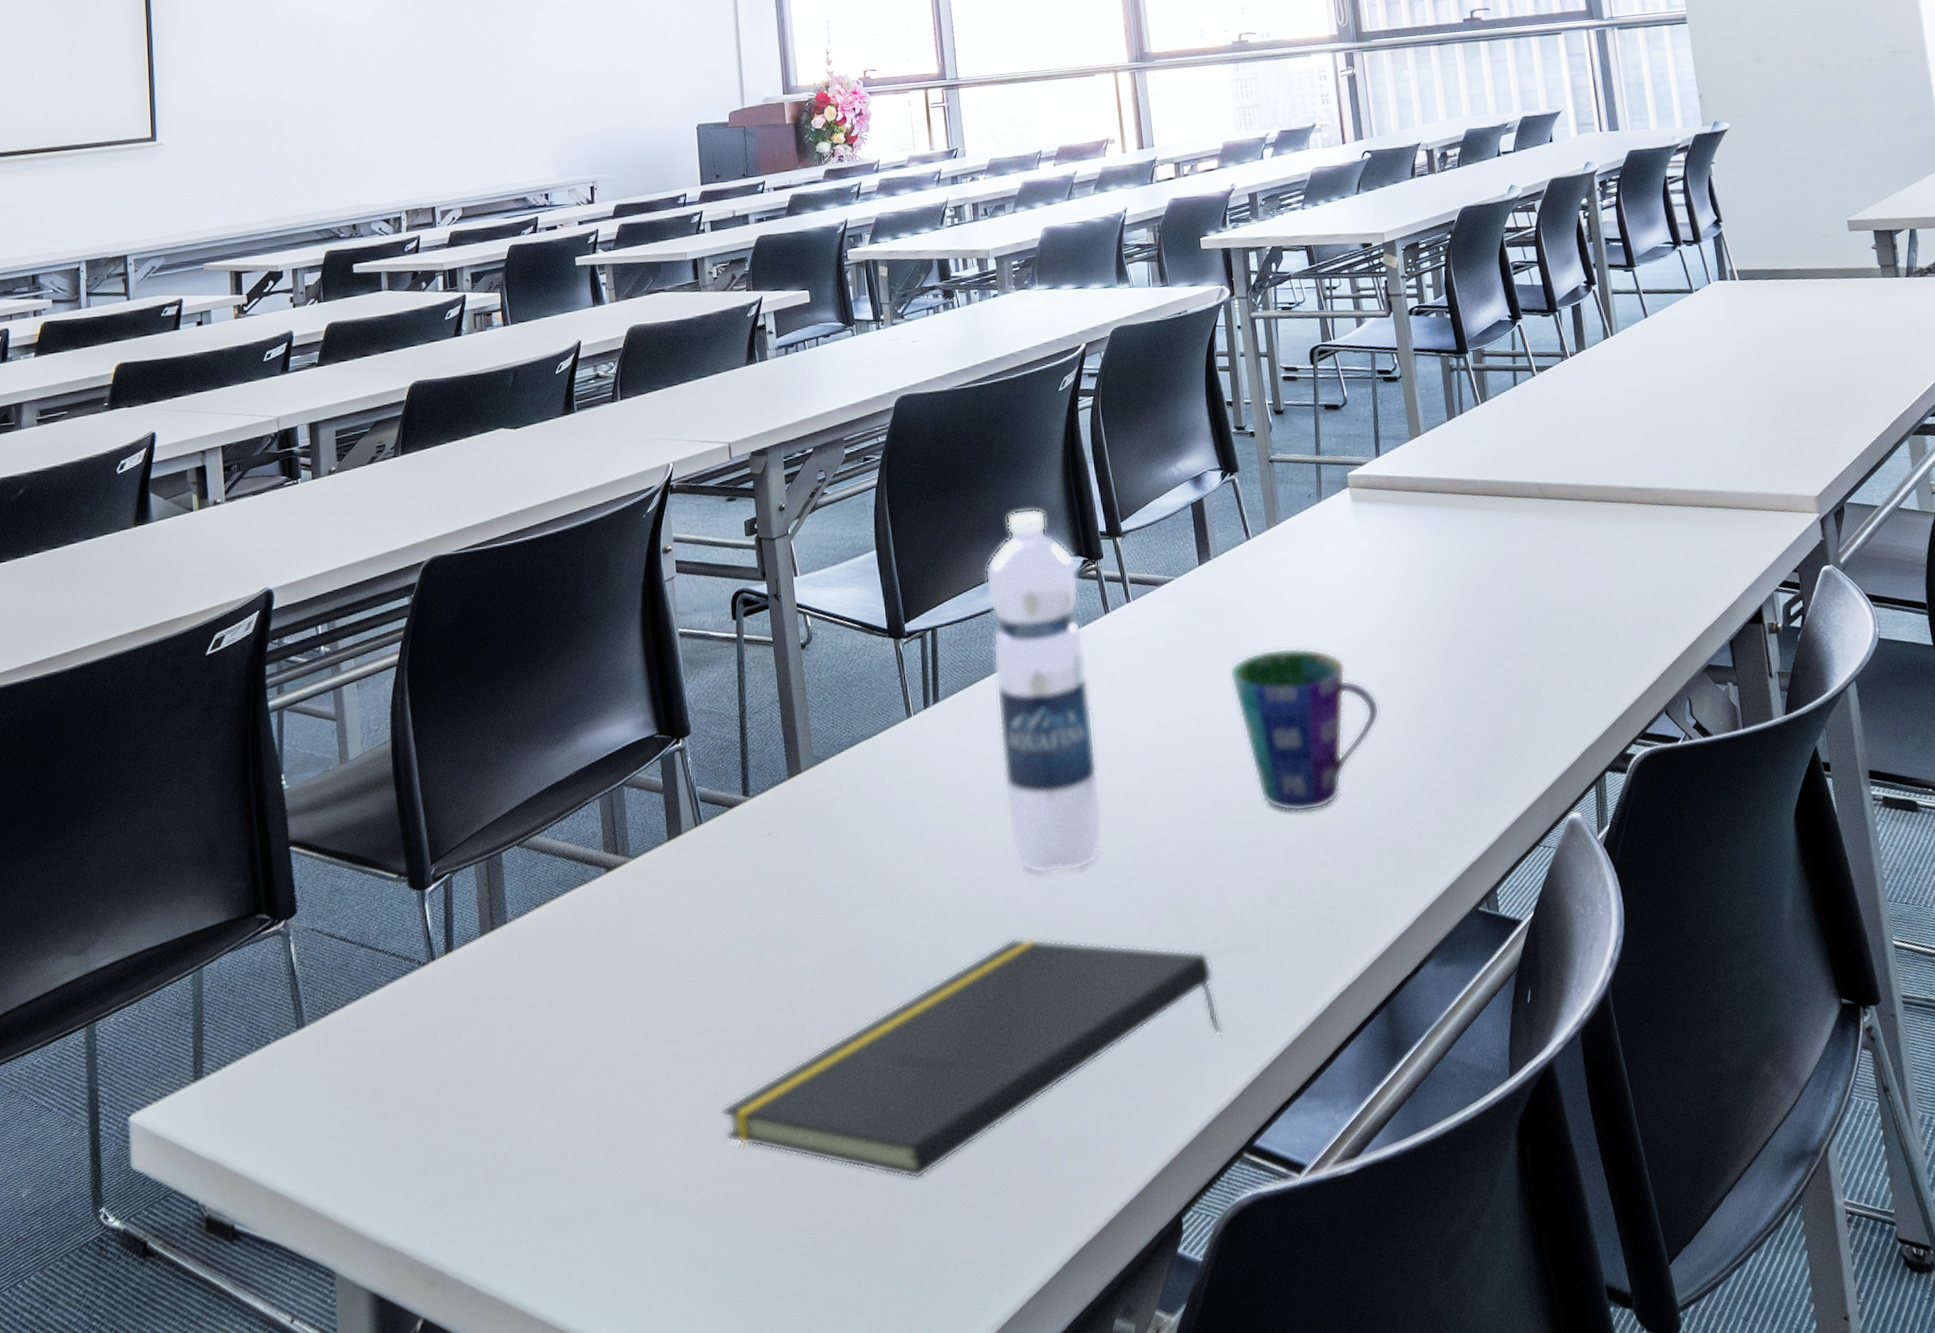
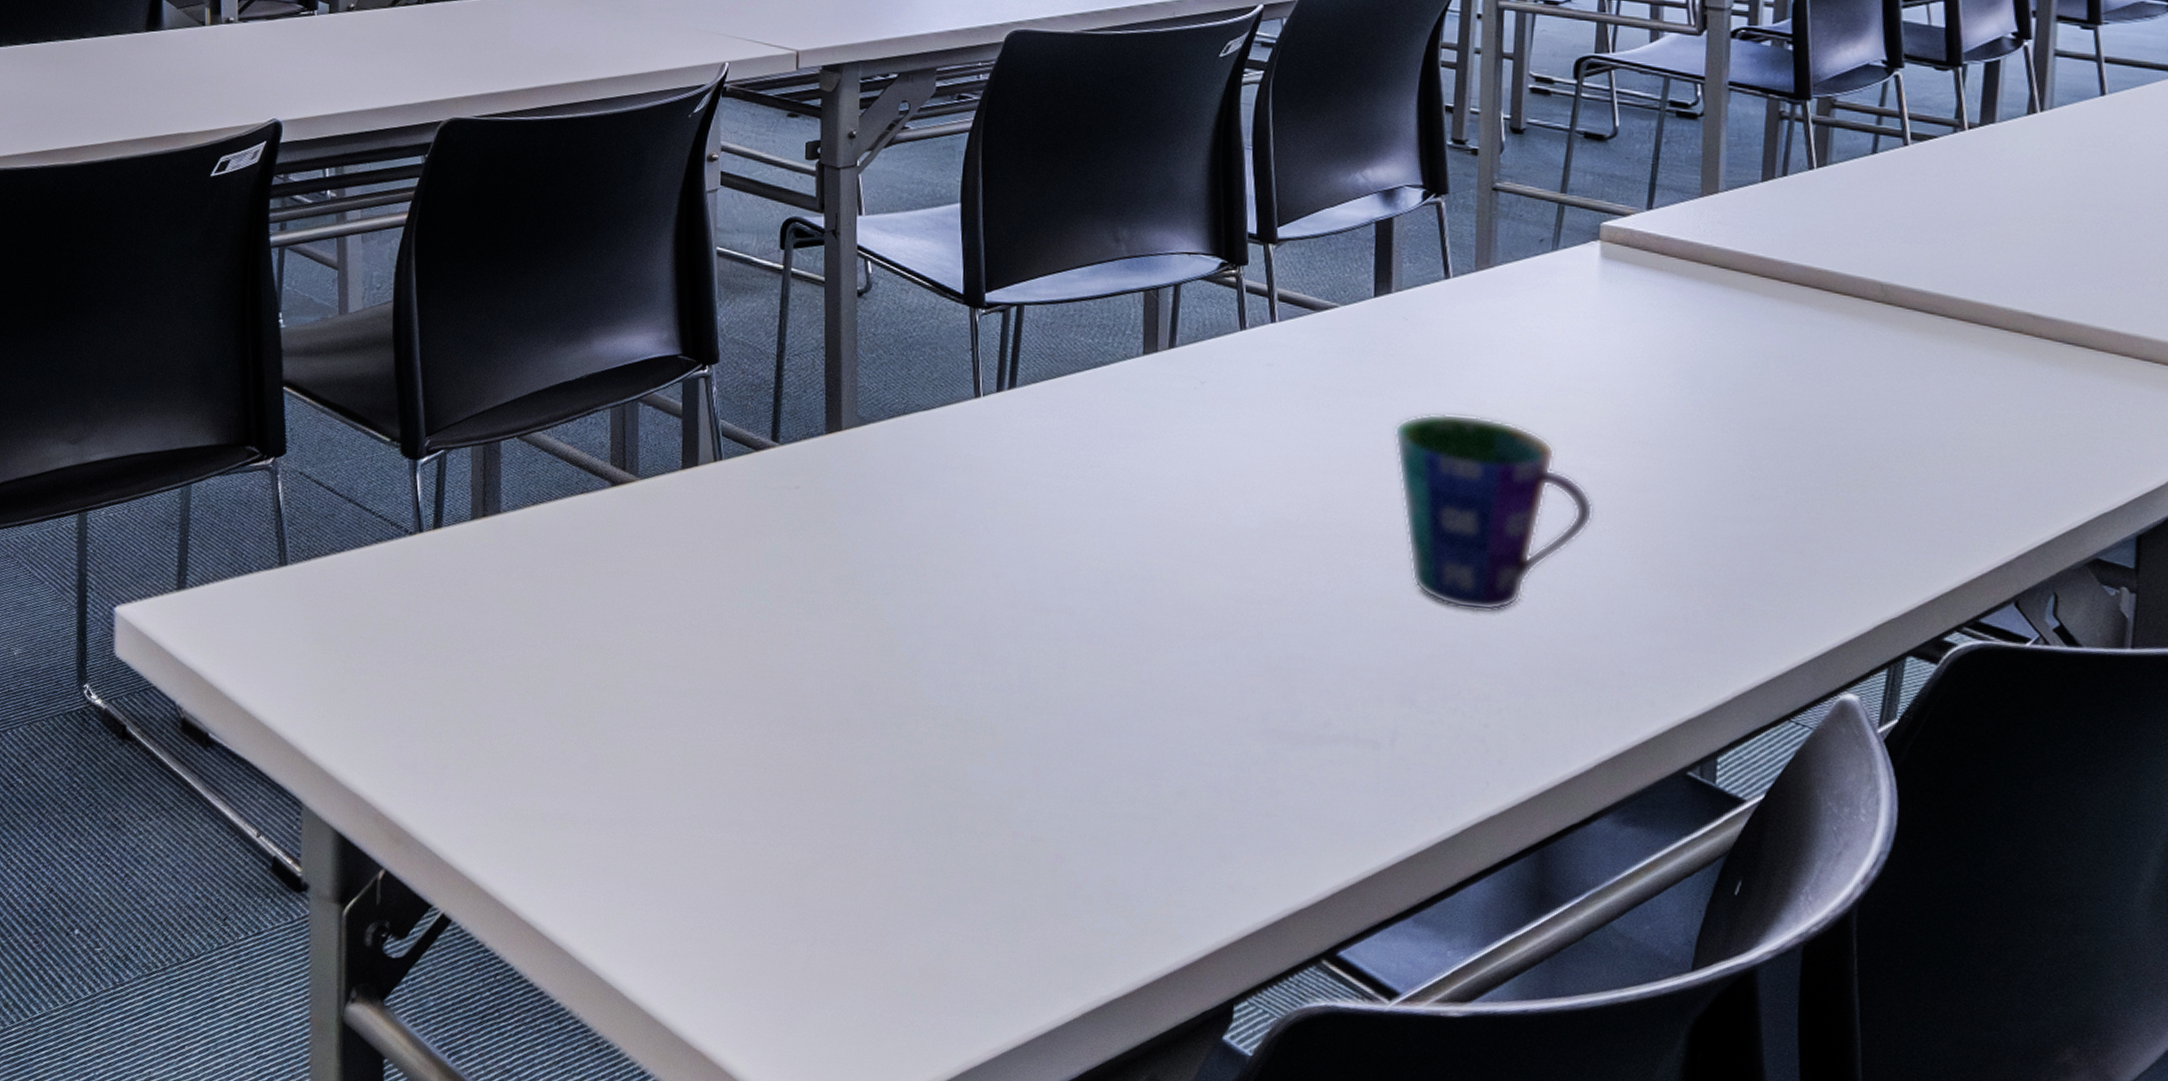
notepad: present [721,937,1222,1180] -> none [712,663,1317,882]
water bottle: present [985,508,1104,874] -> none [1082,189,1212,609]

